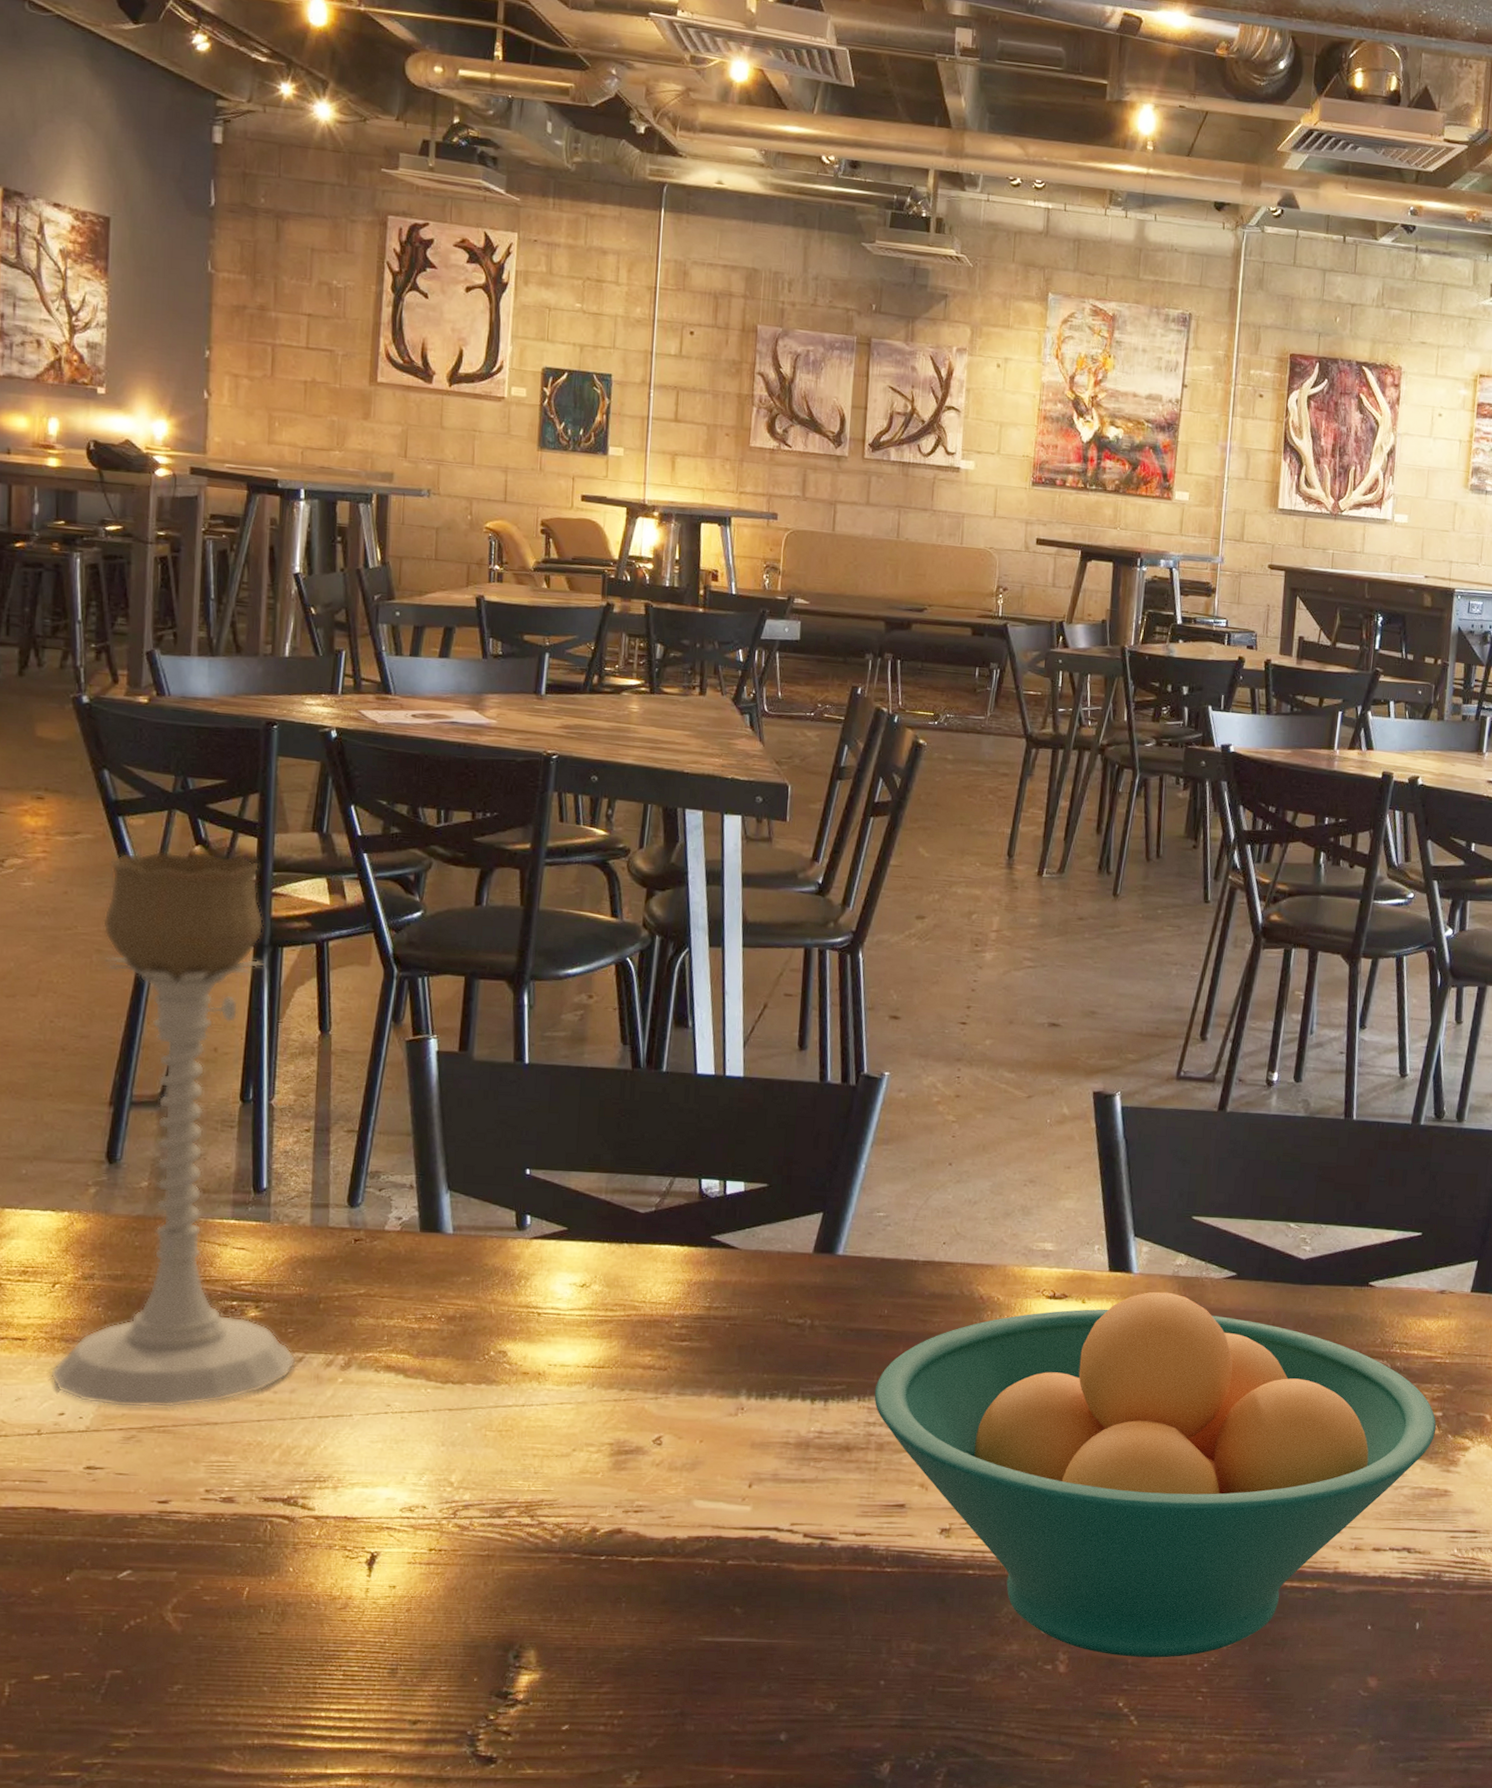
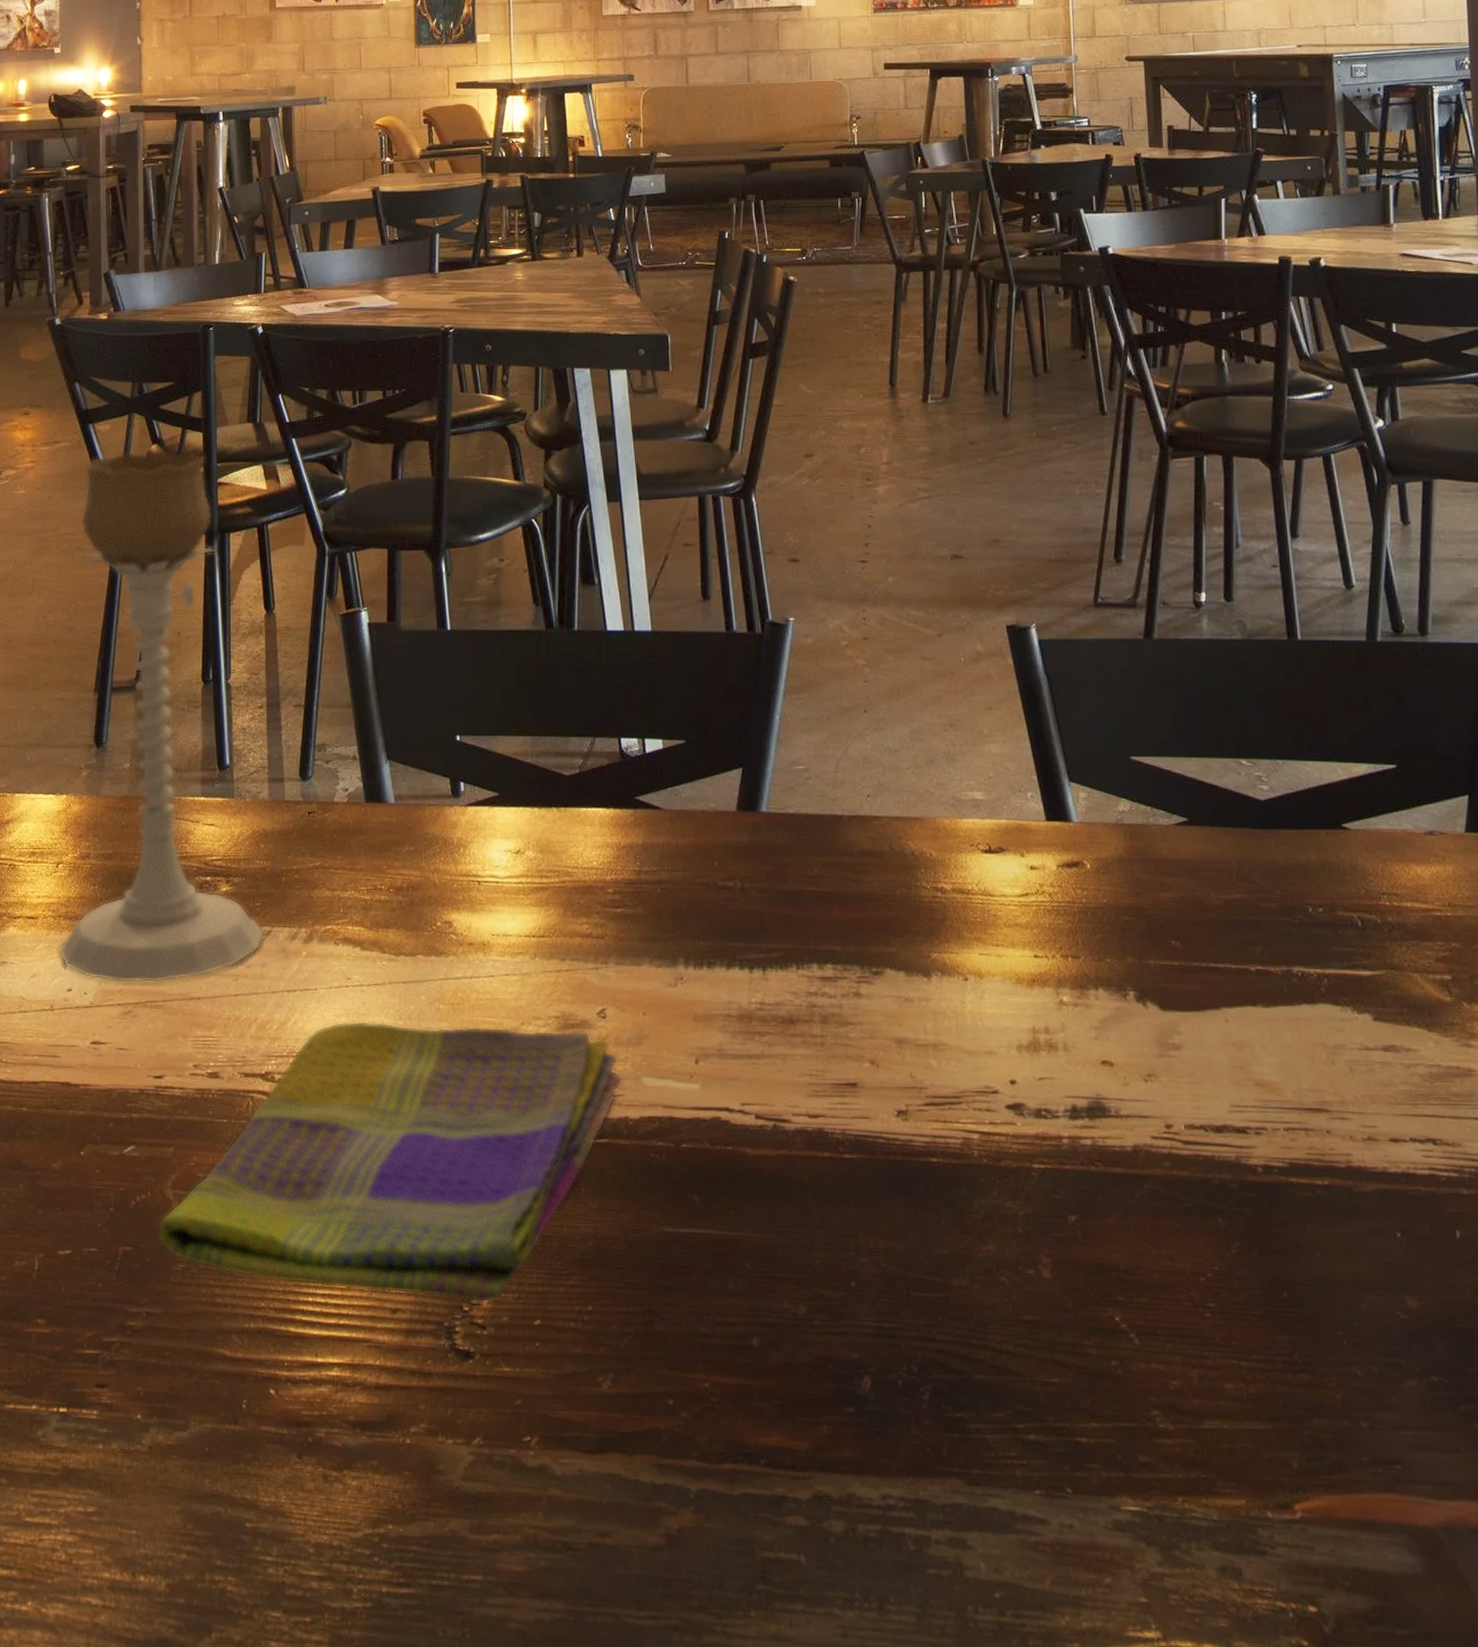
dish towel: none [152,1446,674,1712] -> present [156,1020,623,1303]
fruit bowl: present [874,1291,1437,1658] -> none [812,842,1447,1265]

